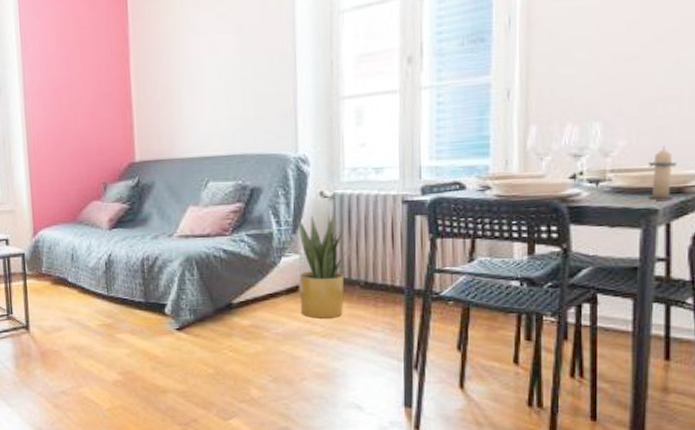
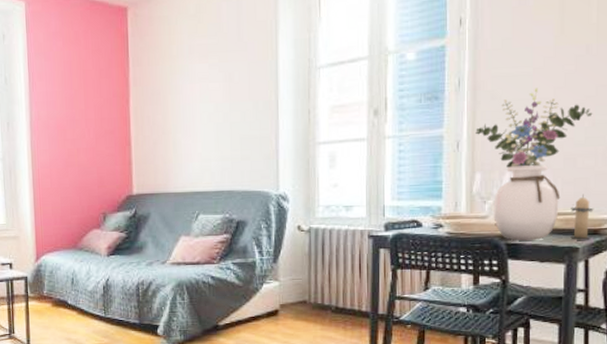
planter: present [297,213,351,319] -> none [277,245,324,339]
bouquet: none [530,22,676,203] -> present [476,88,593,241]

